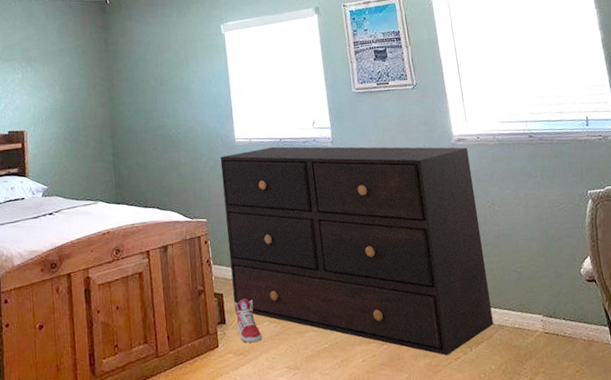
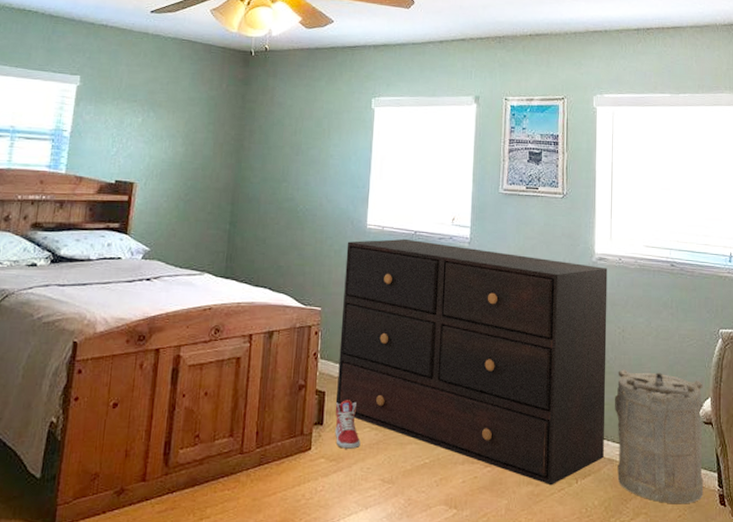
laundry hamper: none [494,238,598,361] -> present [614,369,706,504]

